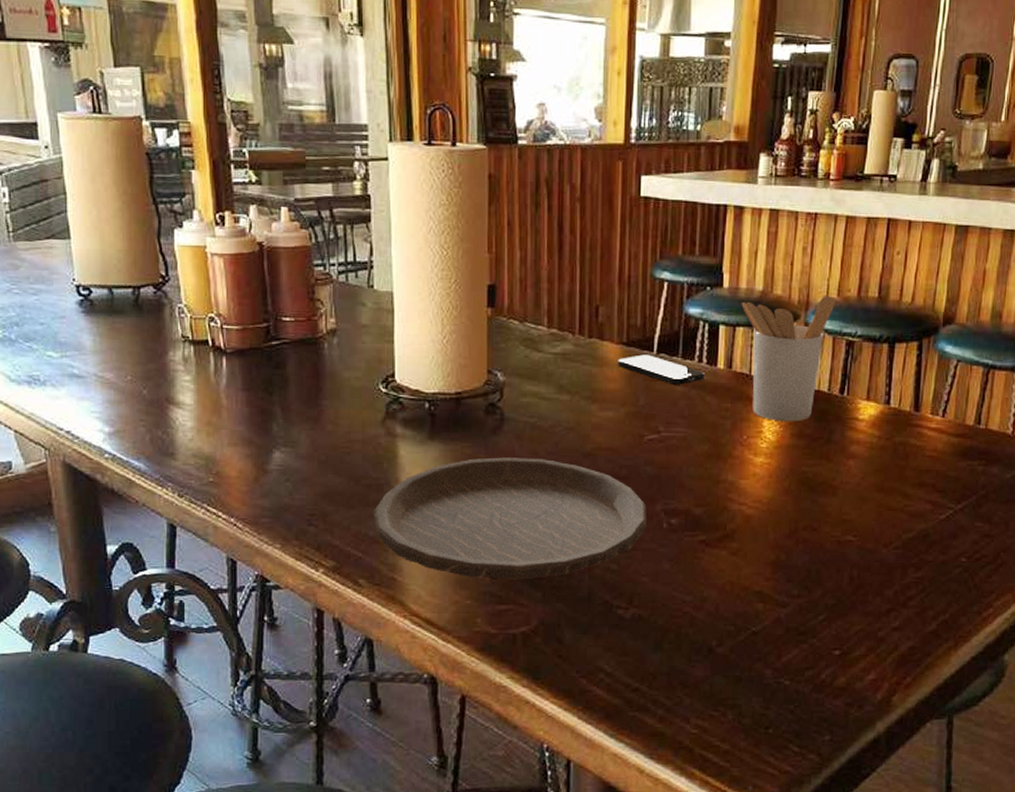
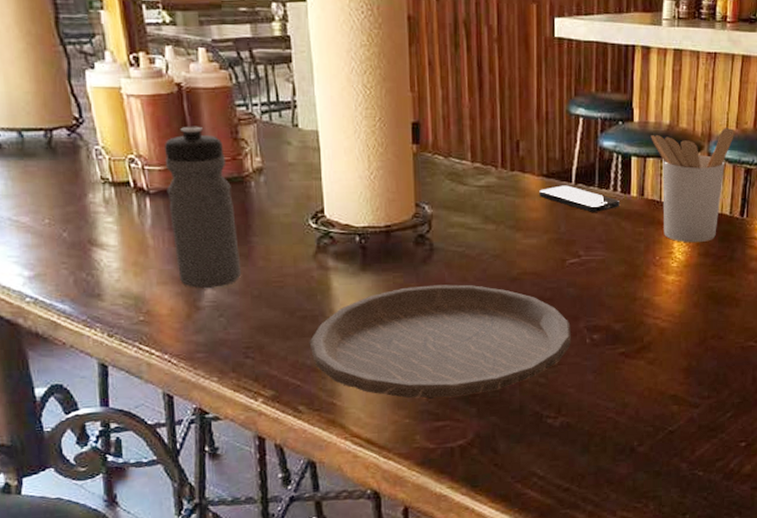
water bottle: none [242,285,309,451] -> present [163,126,241,288]

